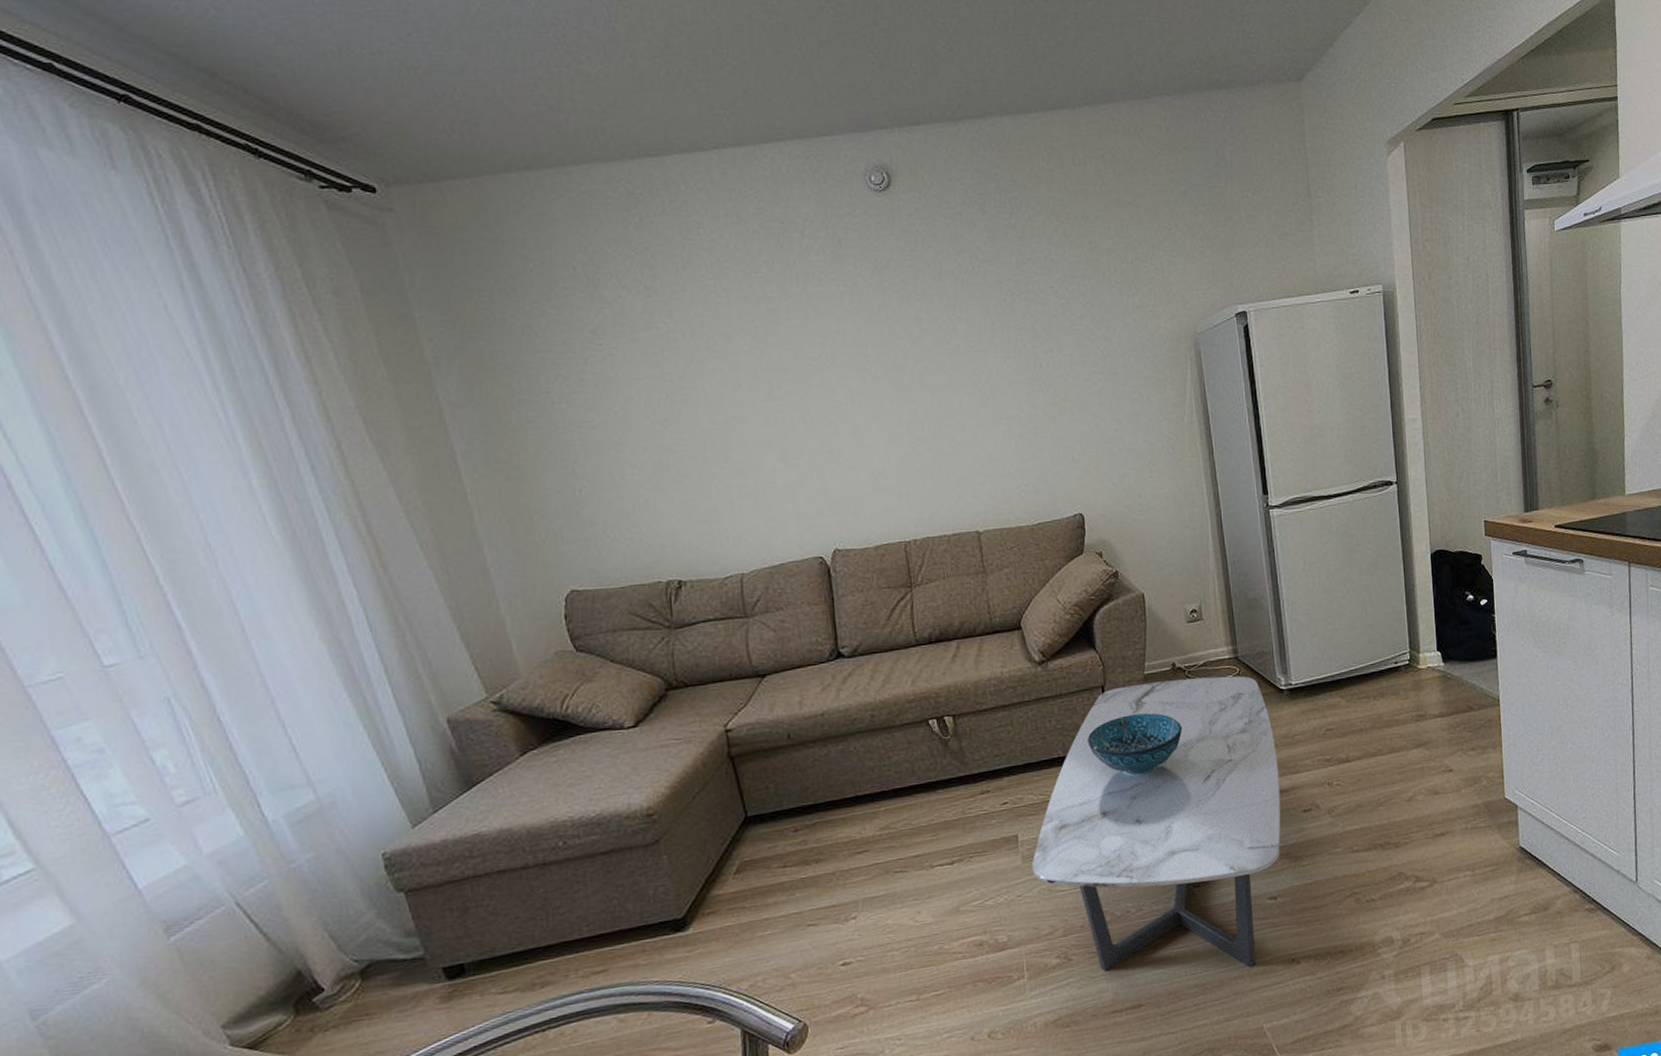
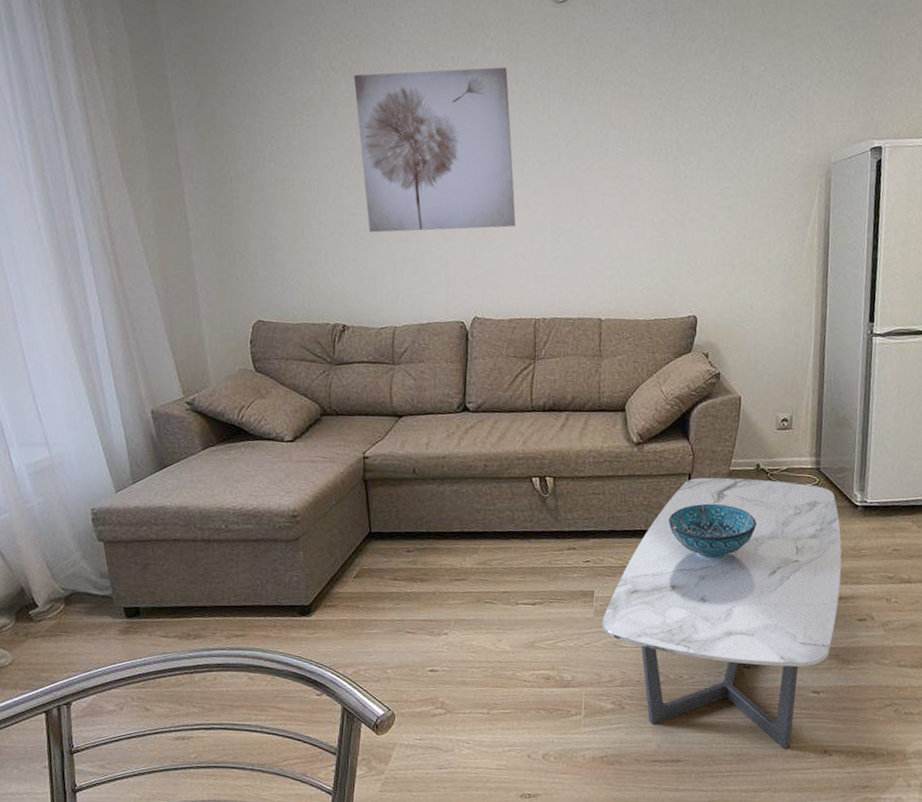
wall art: none [650,267,868,470] -> present [353,67,516,233]

